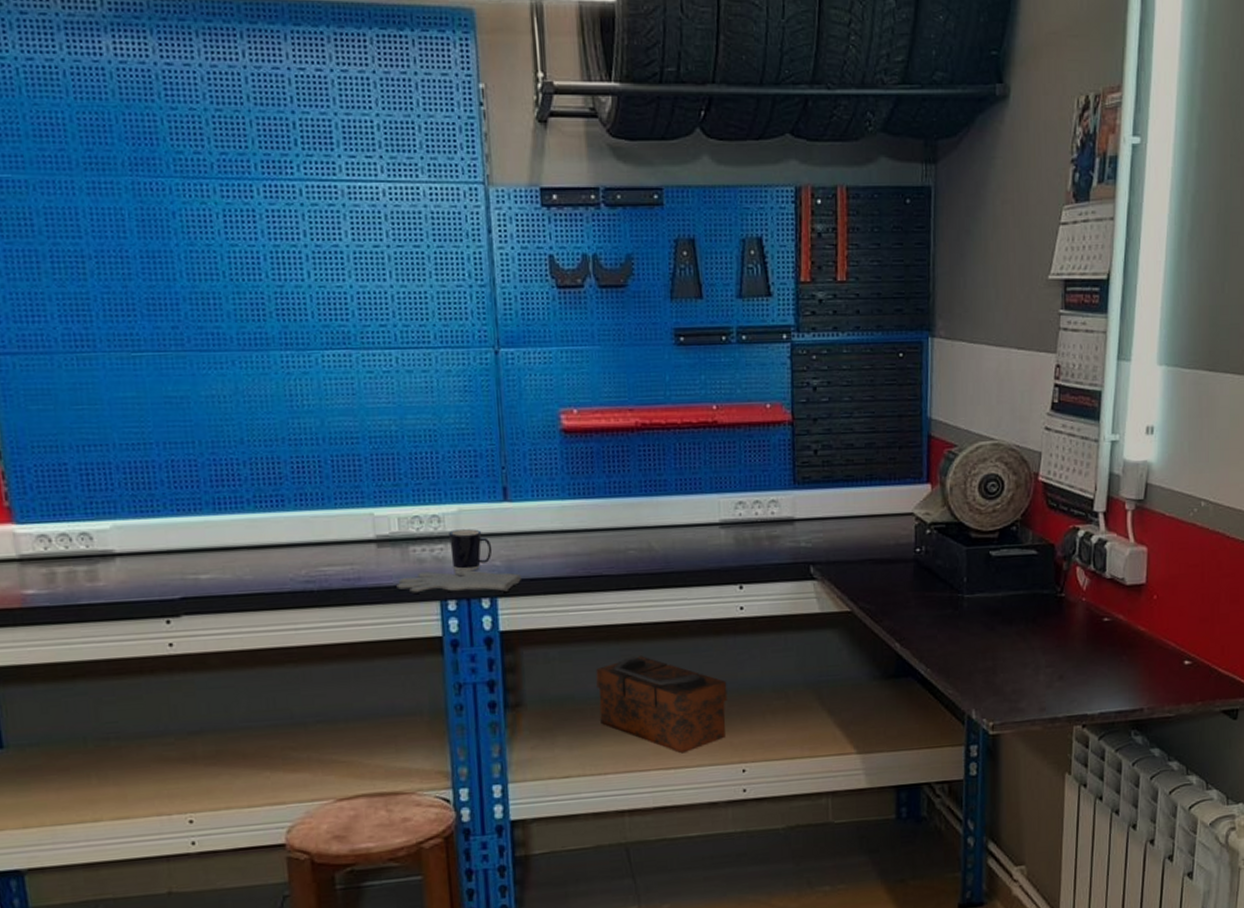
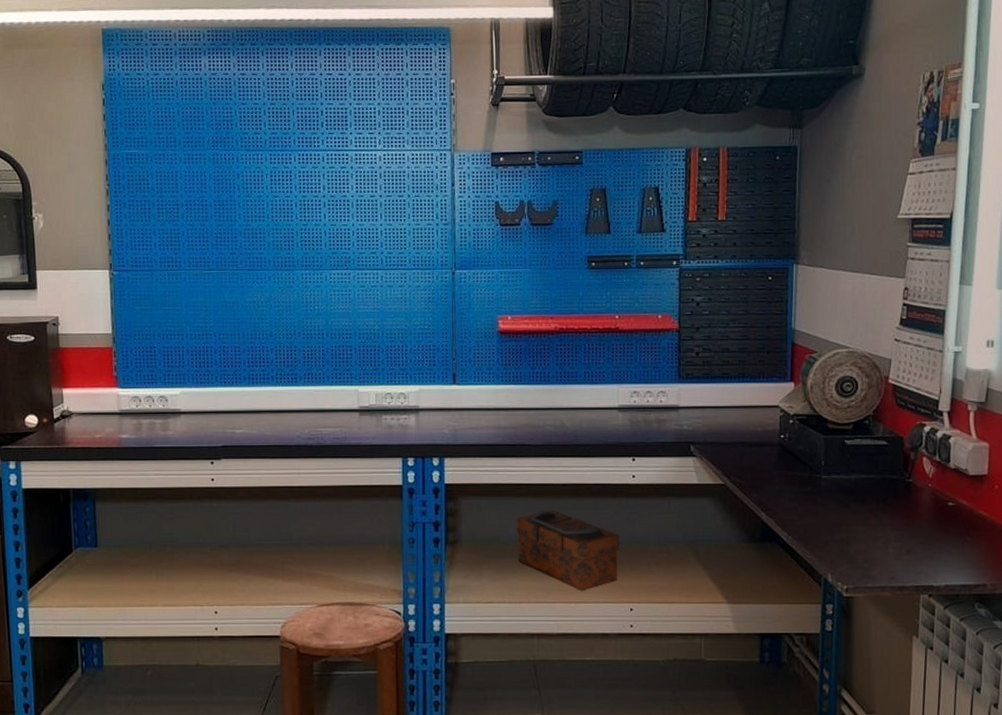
glove: present [396,568,521,593] -> none [371,433,463,454]
mug: present [449,529,493,572] -> none [412,404,443,437]

